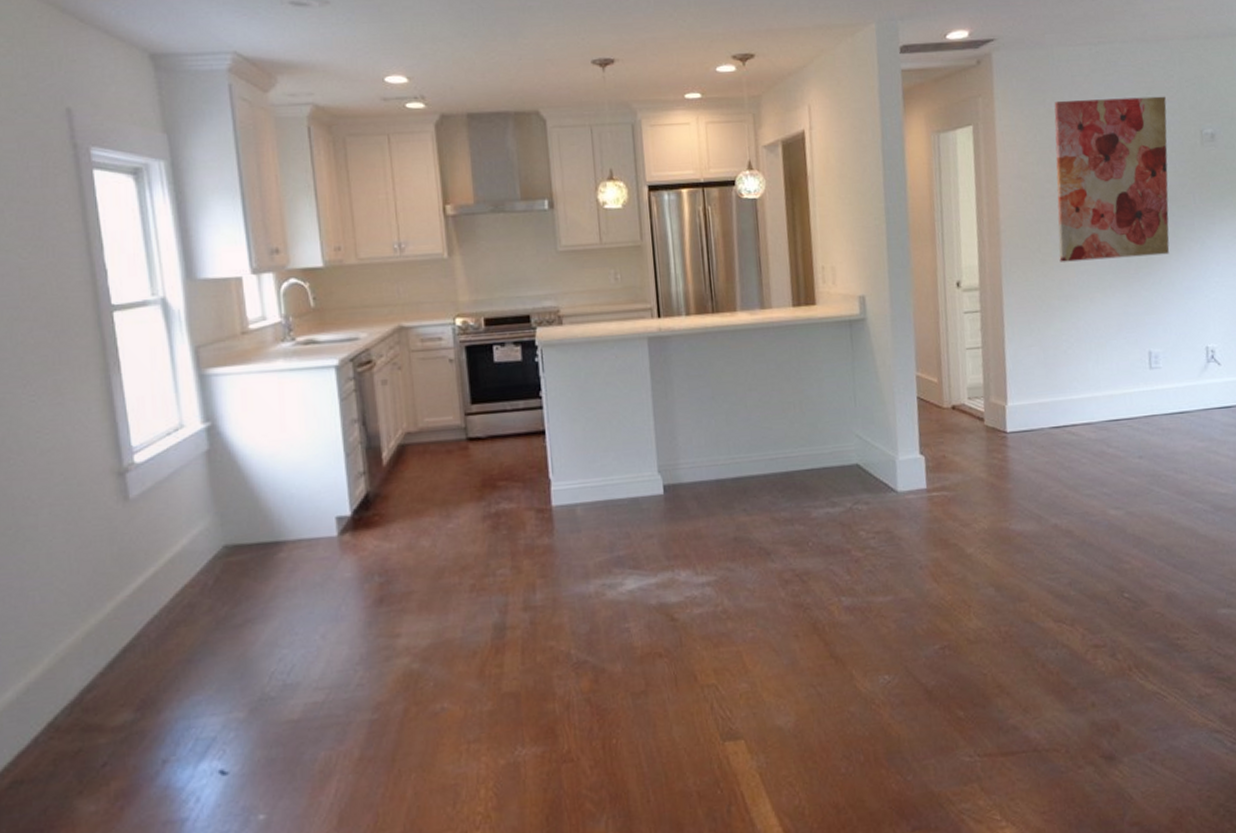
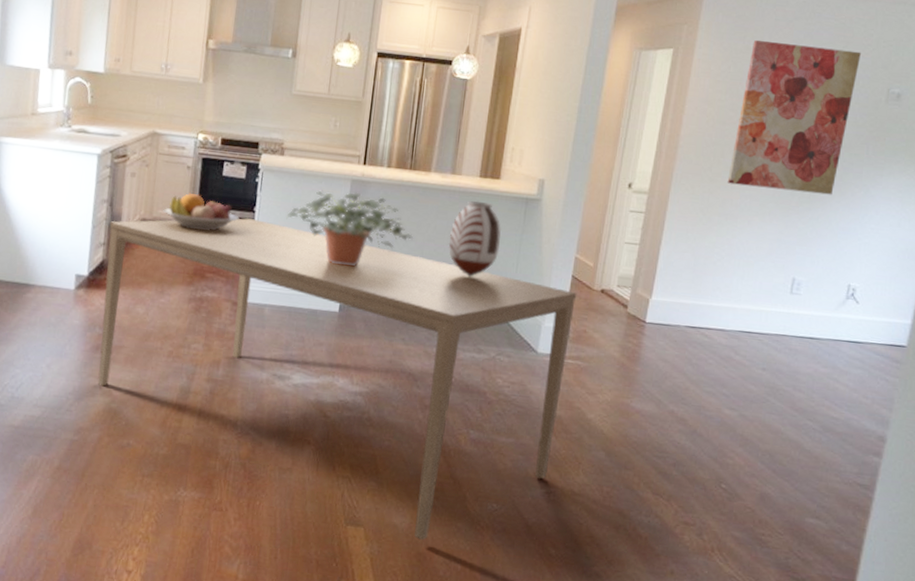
dining table: none [367,406,937,738] -> present [97,218,577,541]
fruit bowl: none [430,390,524,433] -> present [163,192,240,231]
potted plant: none [580,350,732,440] -> present [286,191,413,267]
vase: none [772,333,832,422] -> present [448,200,501,277]

